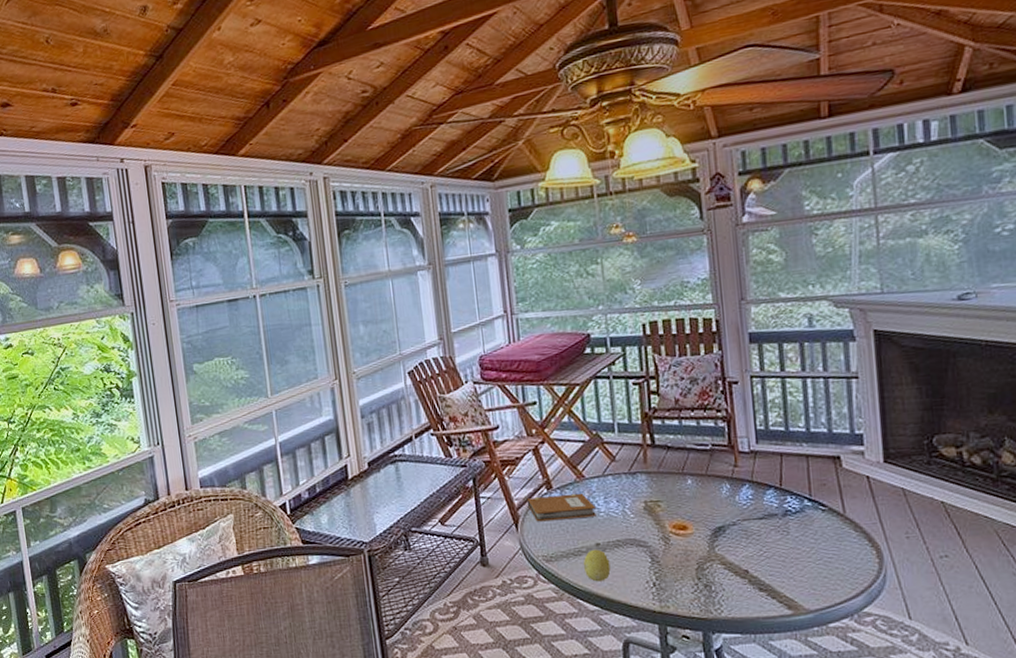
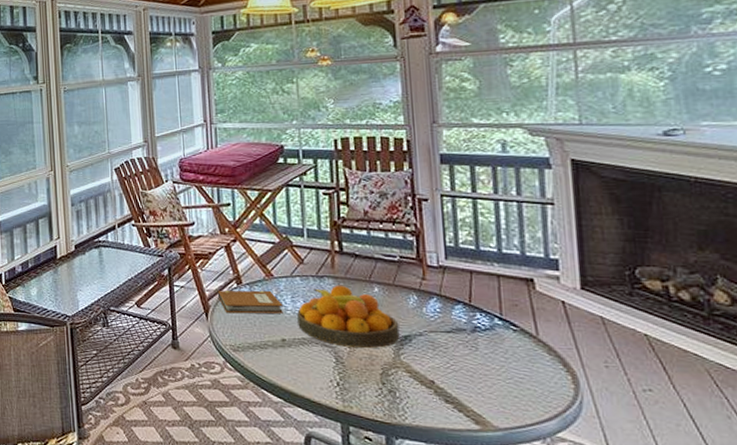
fruit: present [583,549,611,582] -> none [268,344,295,376]
fruit bowl: none [610,480,714,545] -> present [297,285,400,349]

